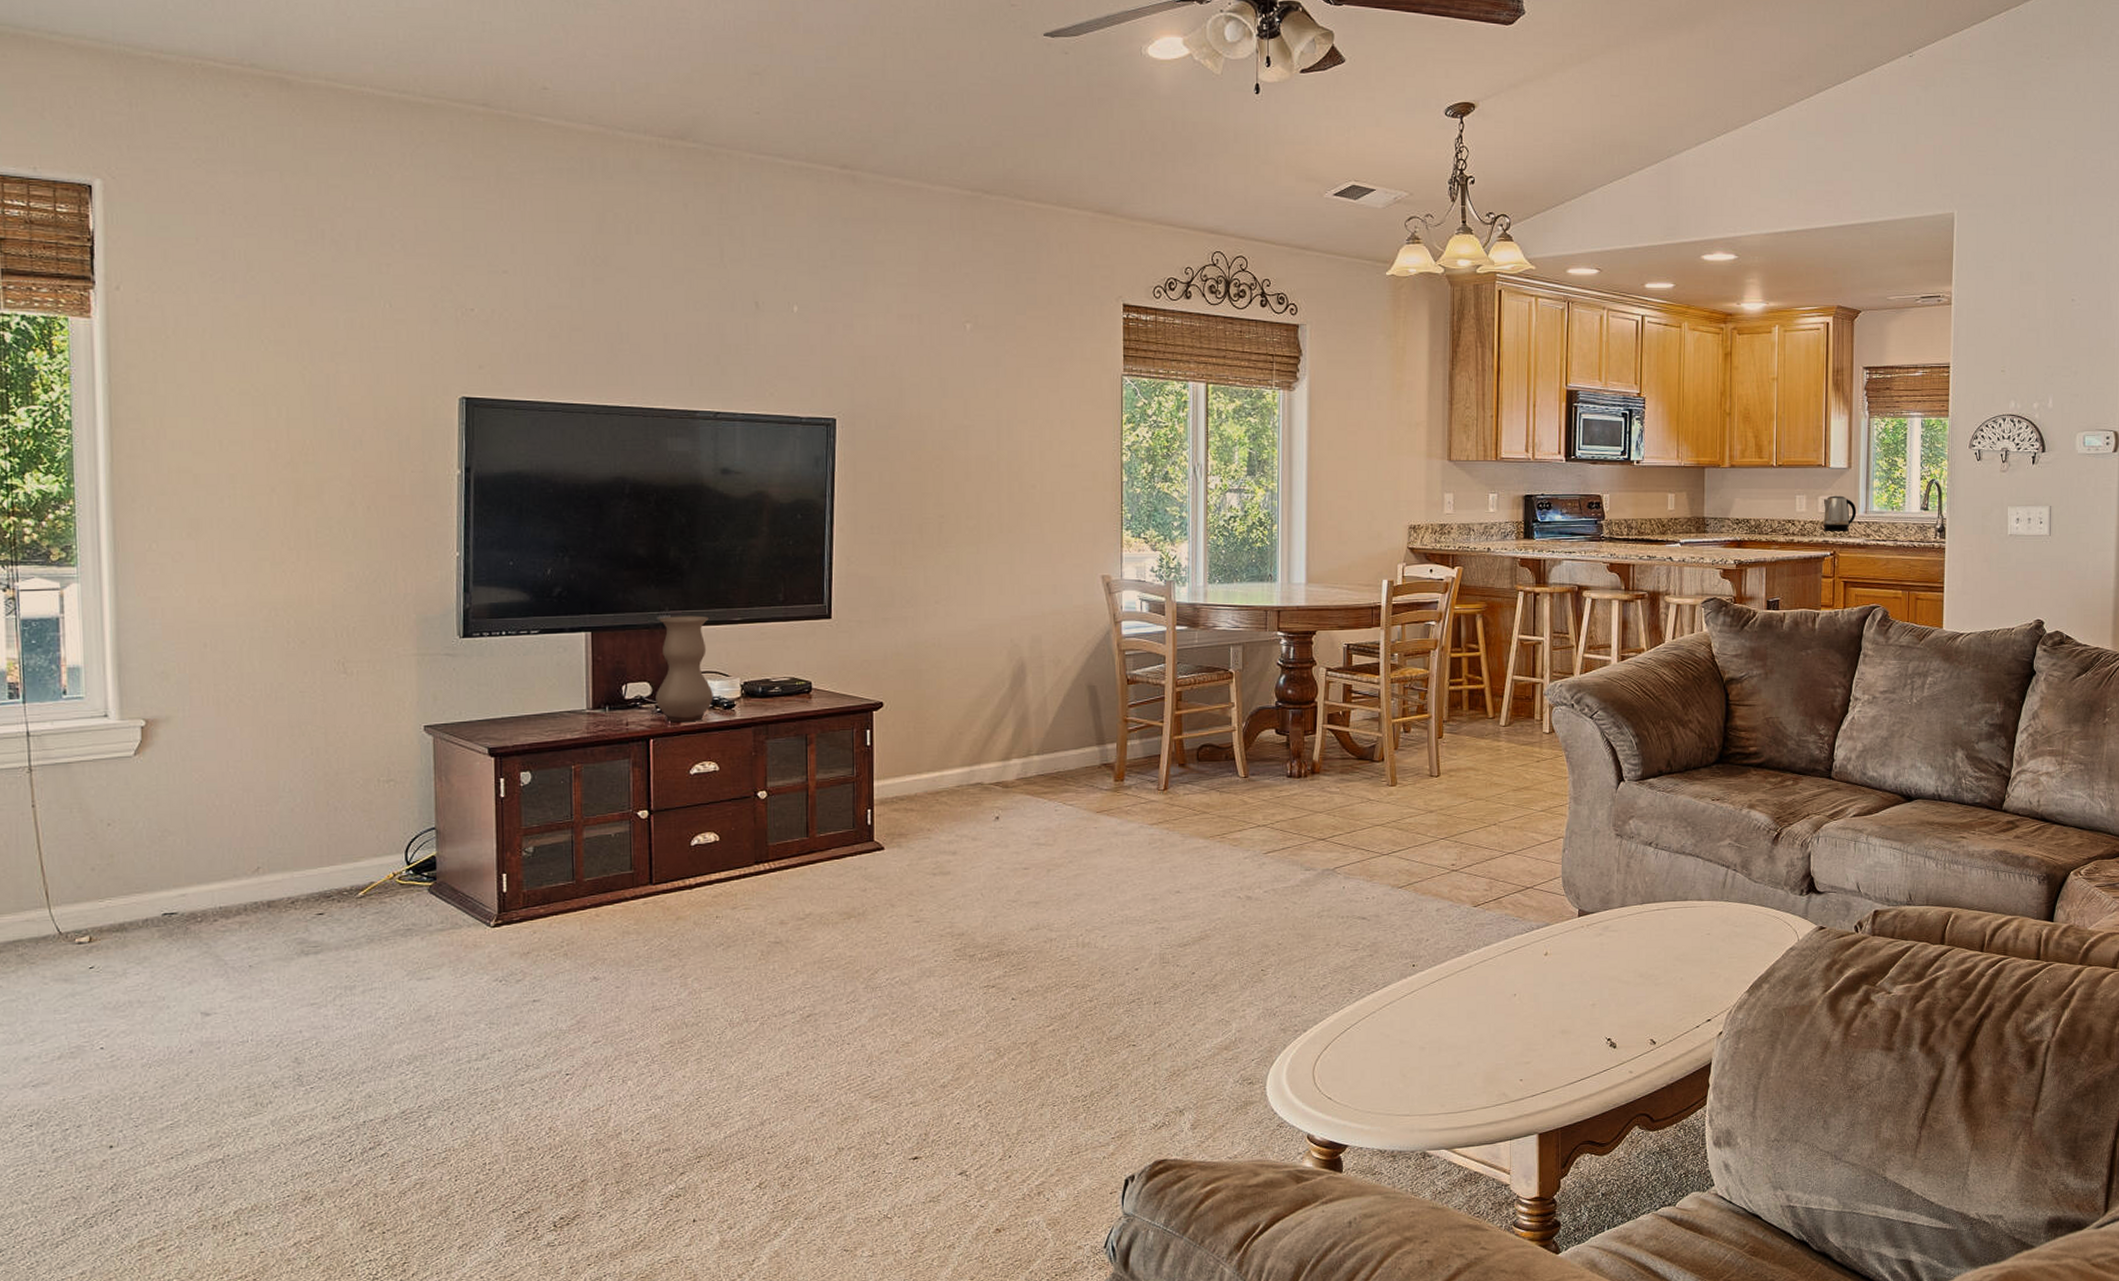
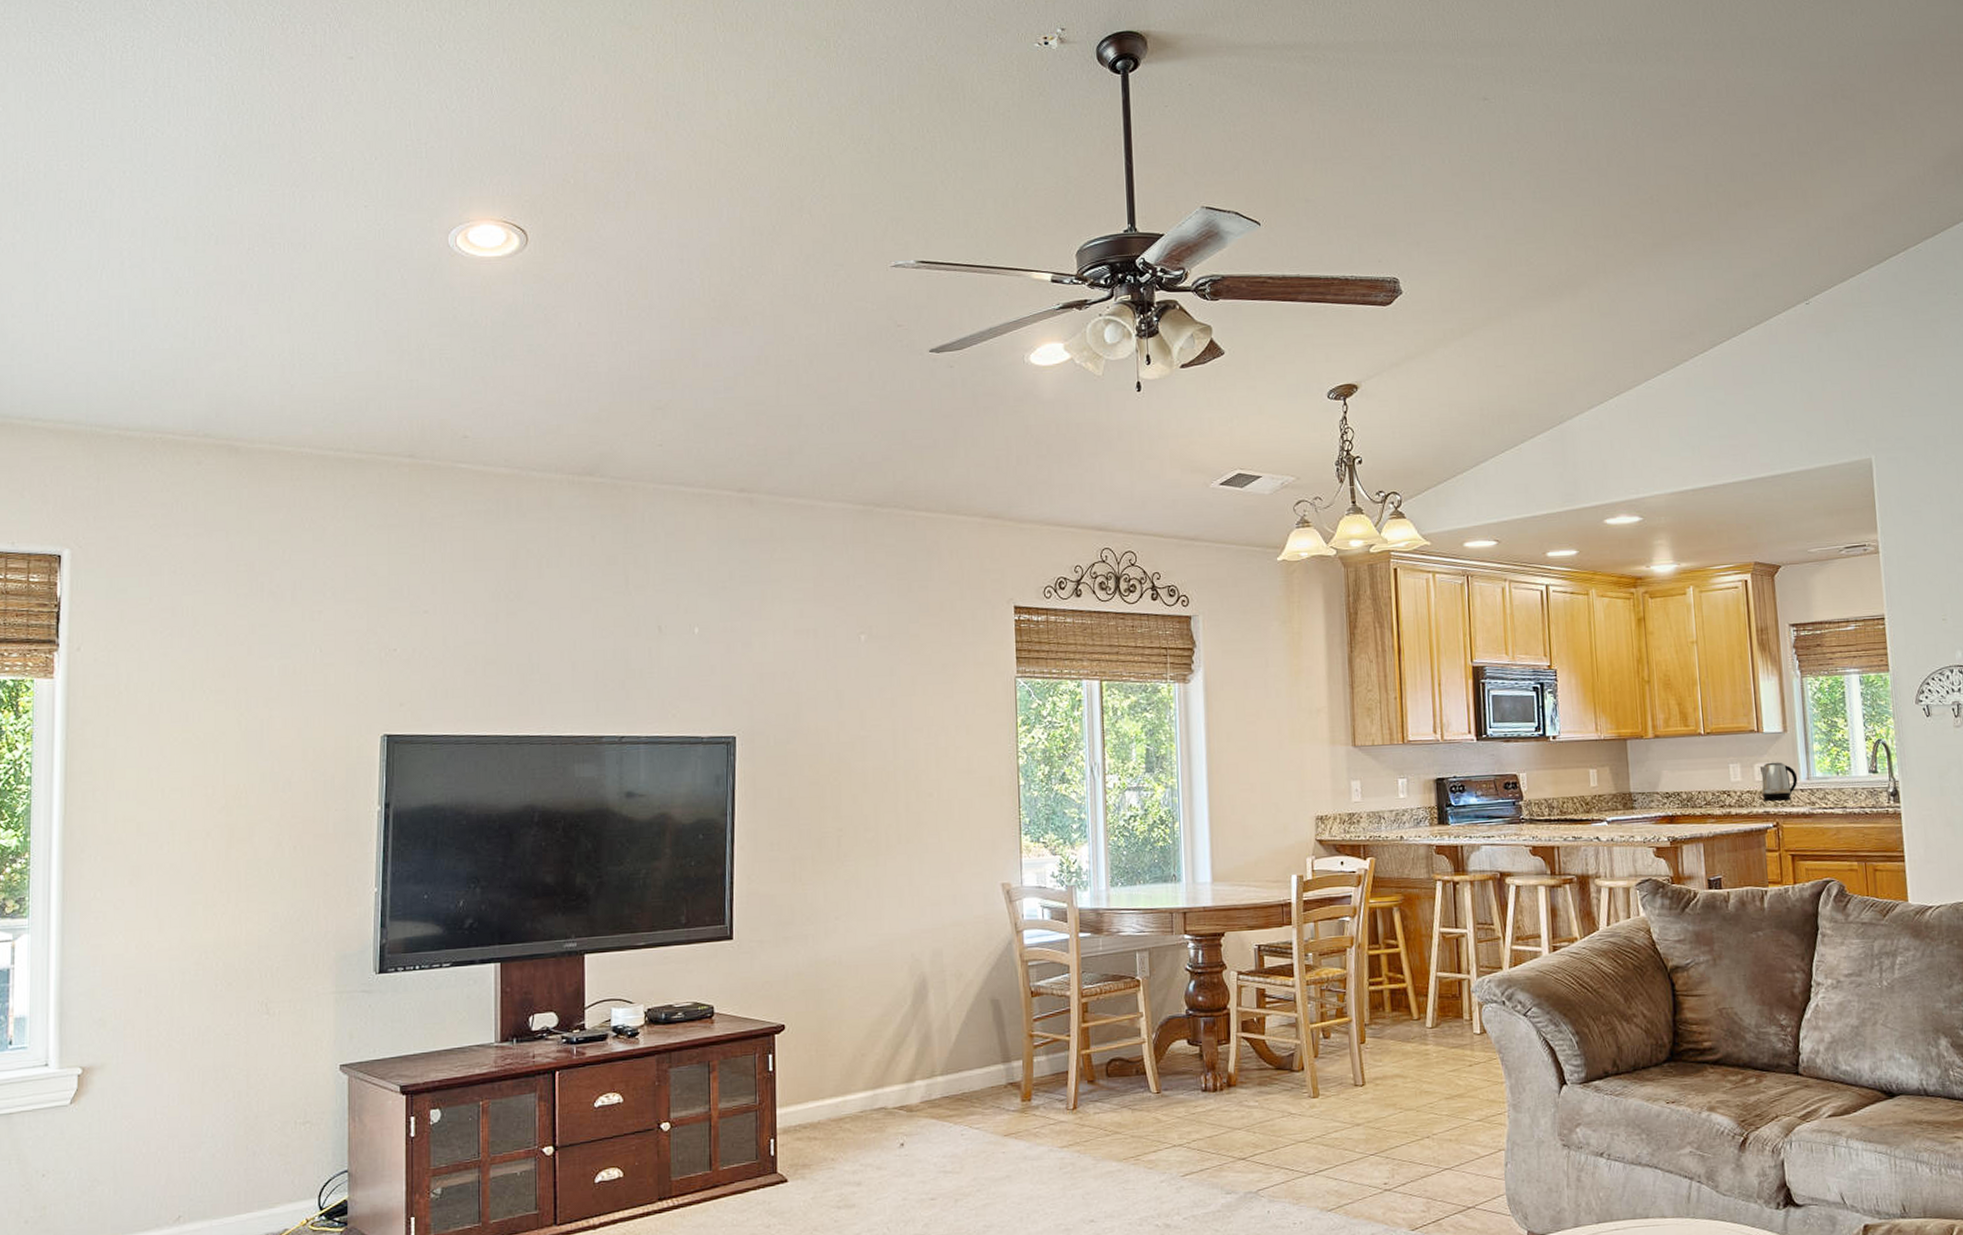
vase: present [656,615,713,723] -> none [561,942,618,1054]

